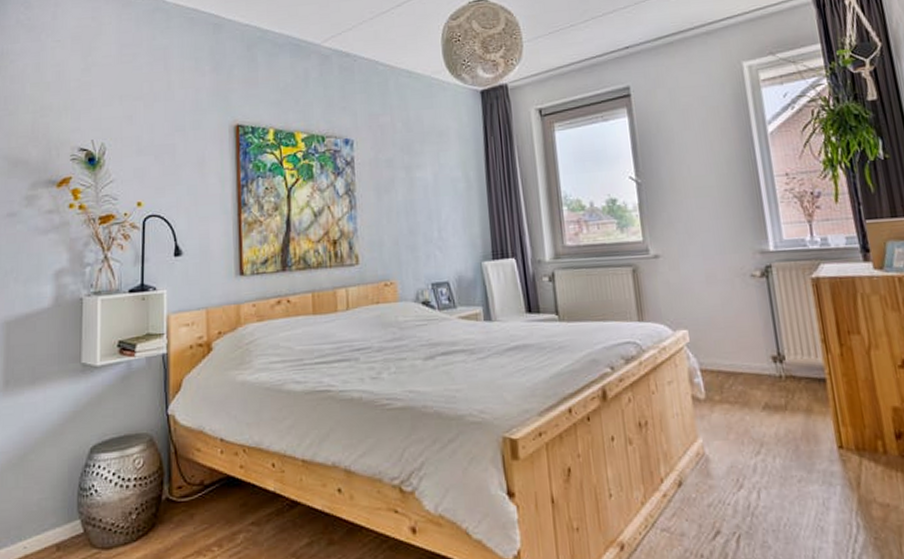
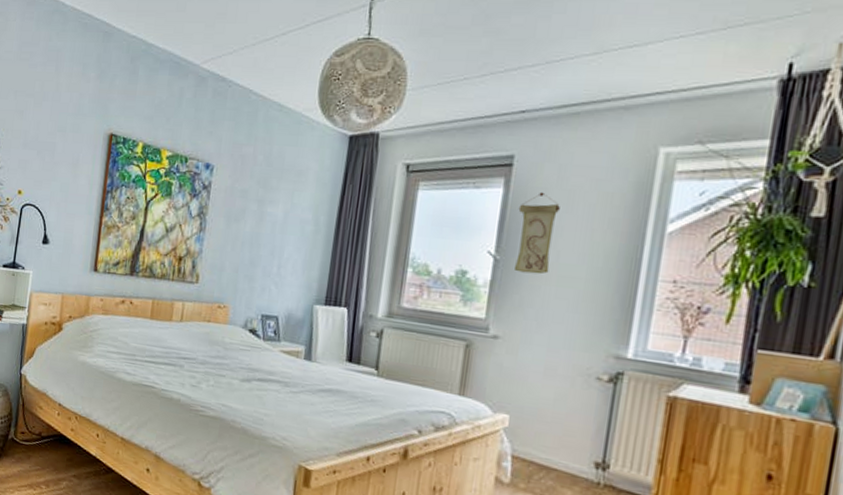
wall scroll: none [645,115,685,191] -> present [515,192,560,275]

